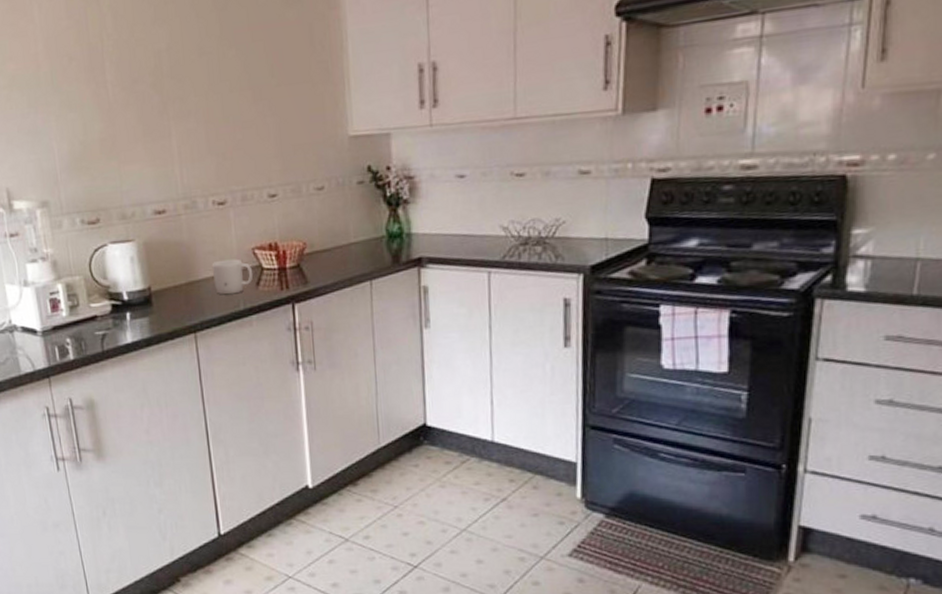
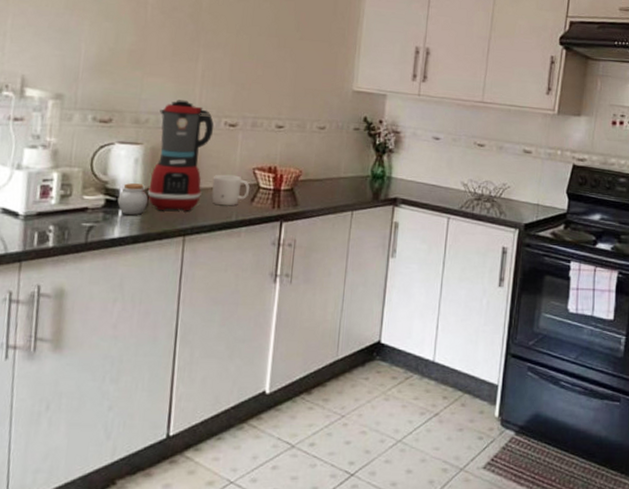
jar: none [122,283,153,317] -> present [117,183,149,215]
blender: none [144,184,204,309] -> present [147,100,214,211]

